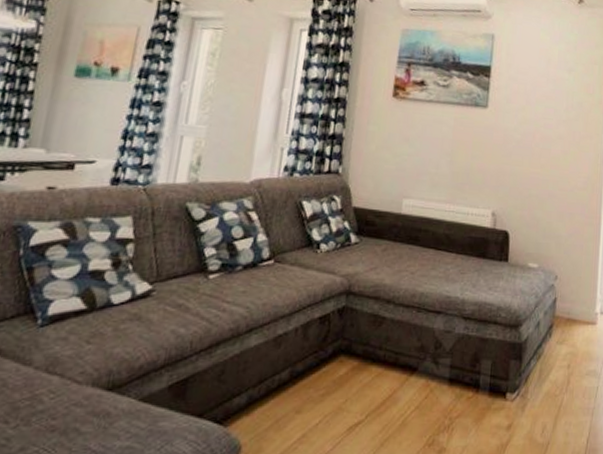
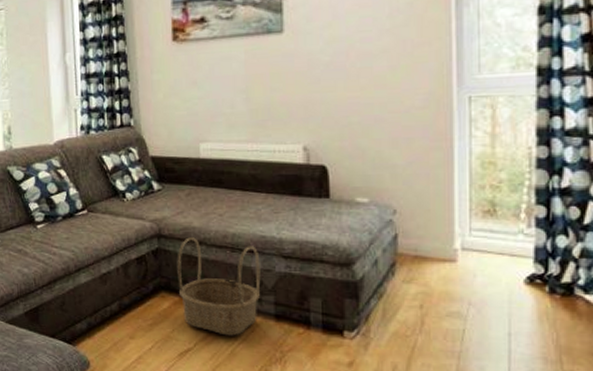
basket: none [359,295,443,404] -> present [177,237,261,336]

